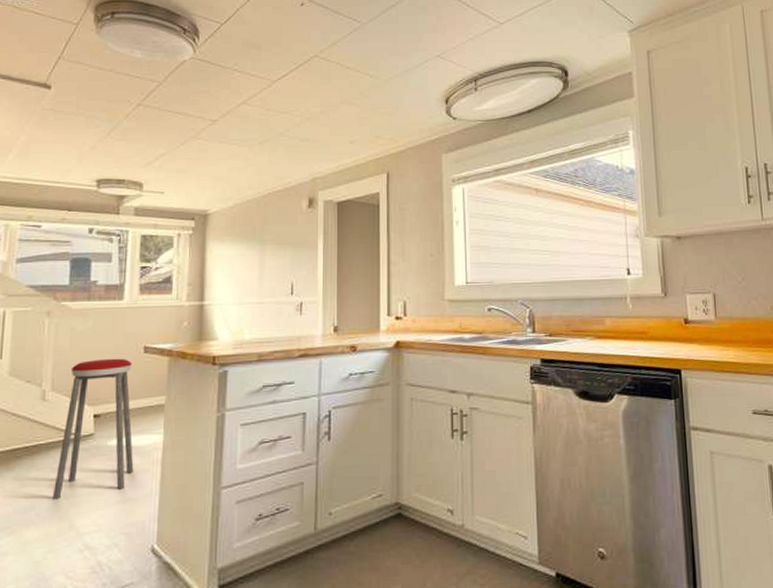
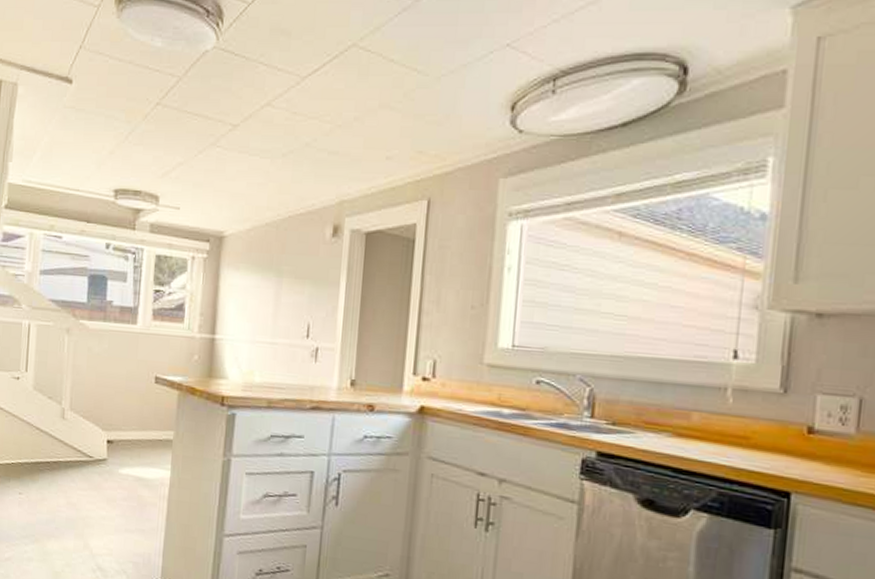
music stool: present [52,358,134,500] -> none [69,384,144,519]

